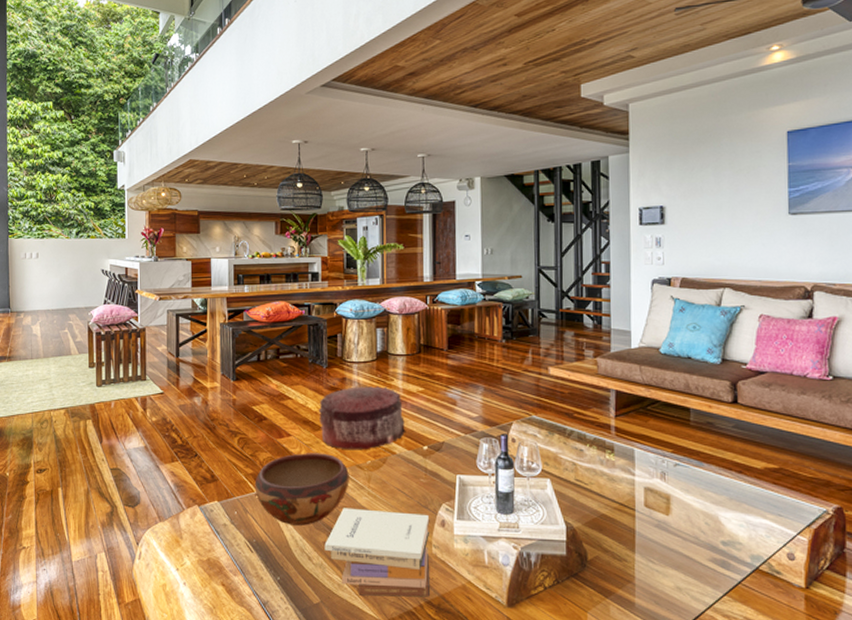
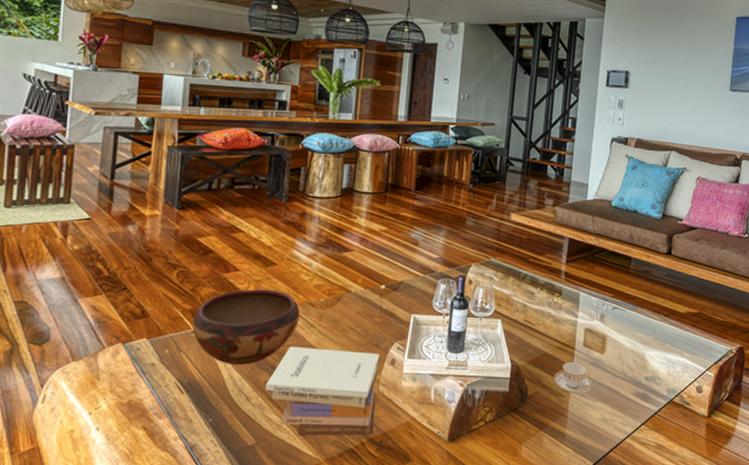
pouf: present [319,385,406,450] -> none [272,221,365,288]
teacup: none [614,523,660,559] -> present [553,361,592,394]

